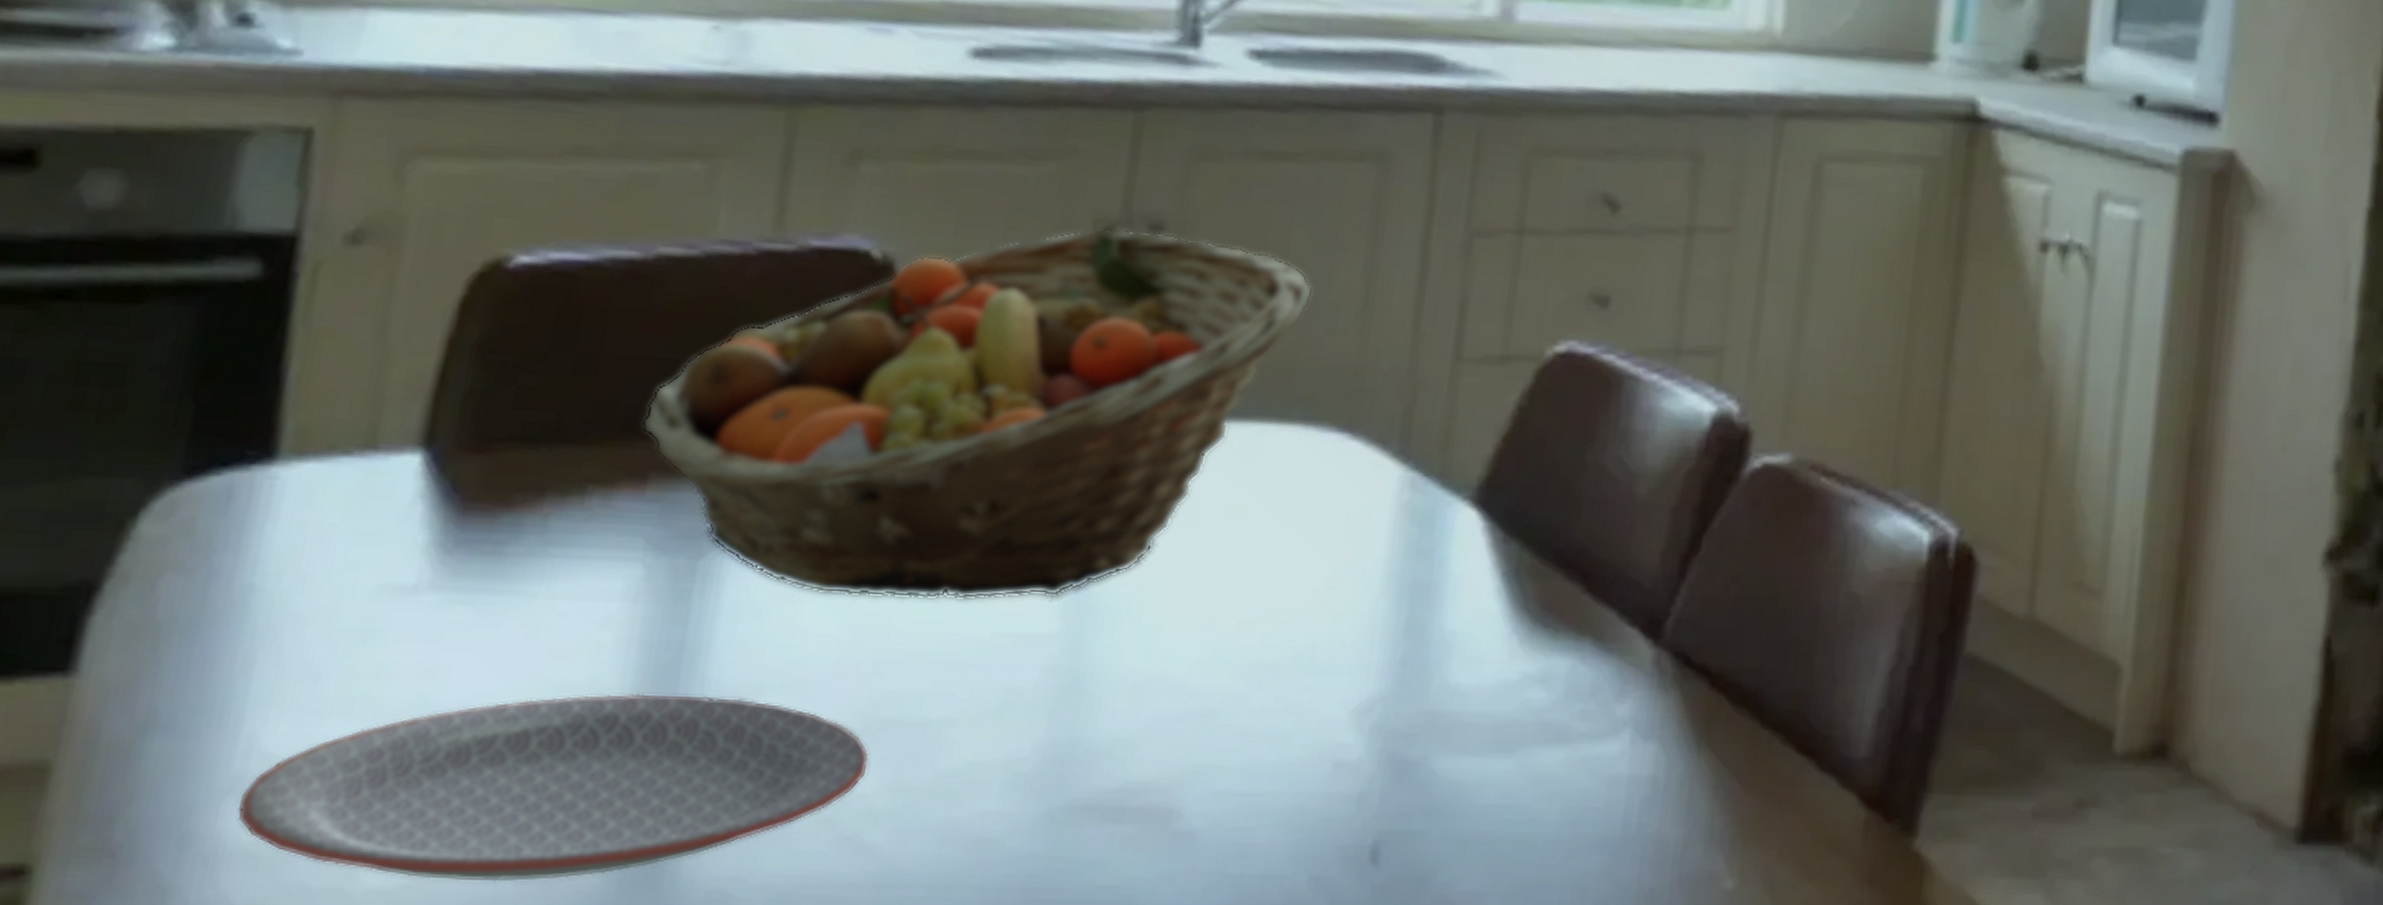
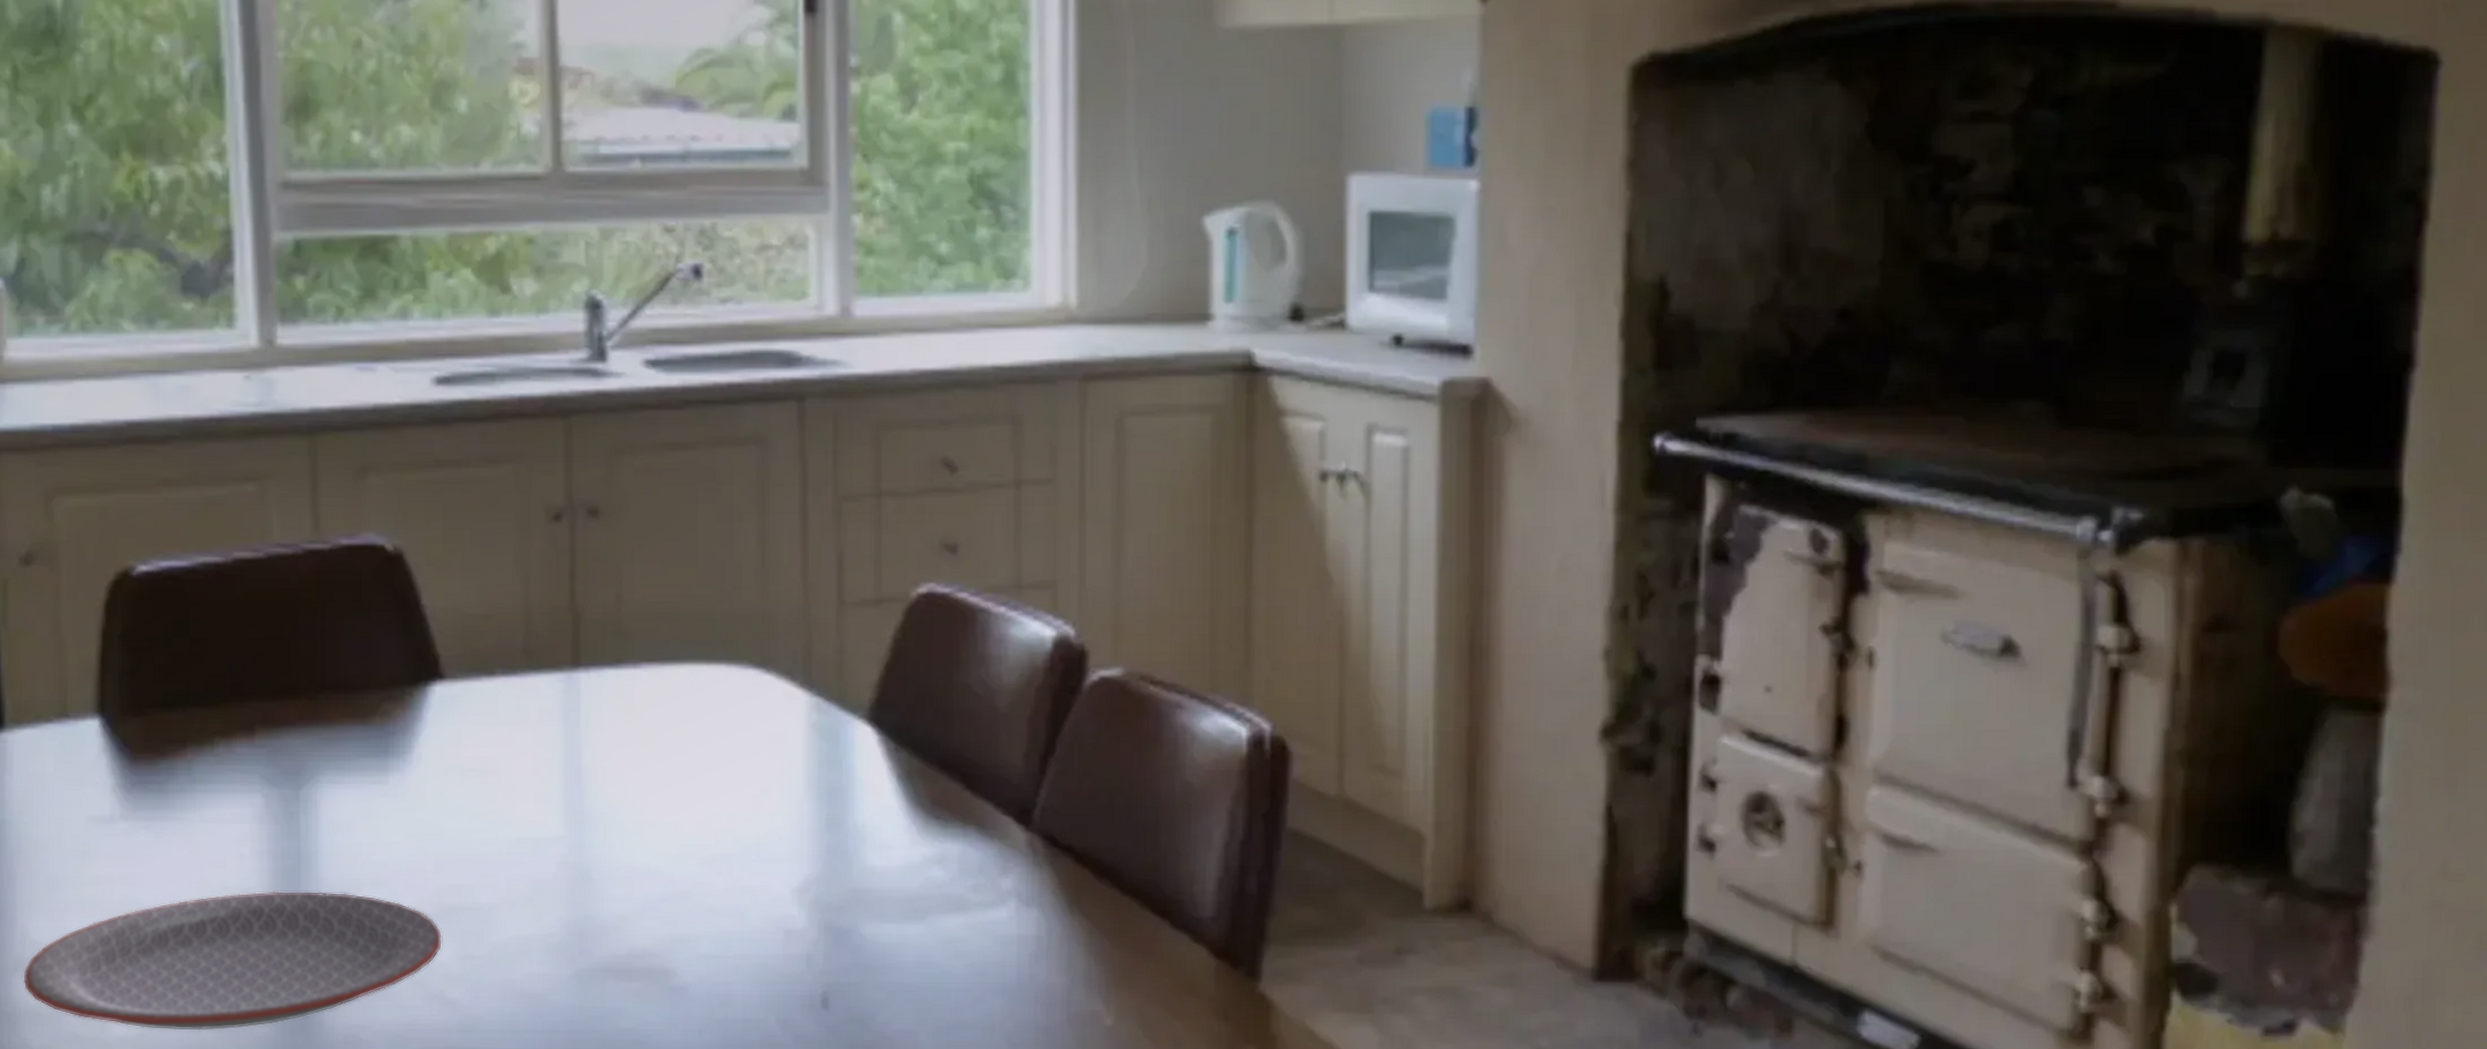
fruit basket: present [641,227,1313,601] -> none [244,515,720,814]

